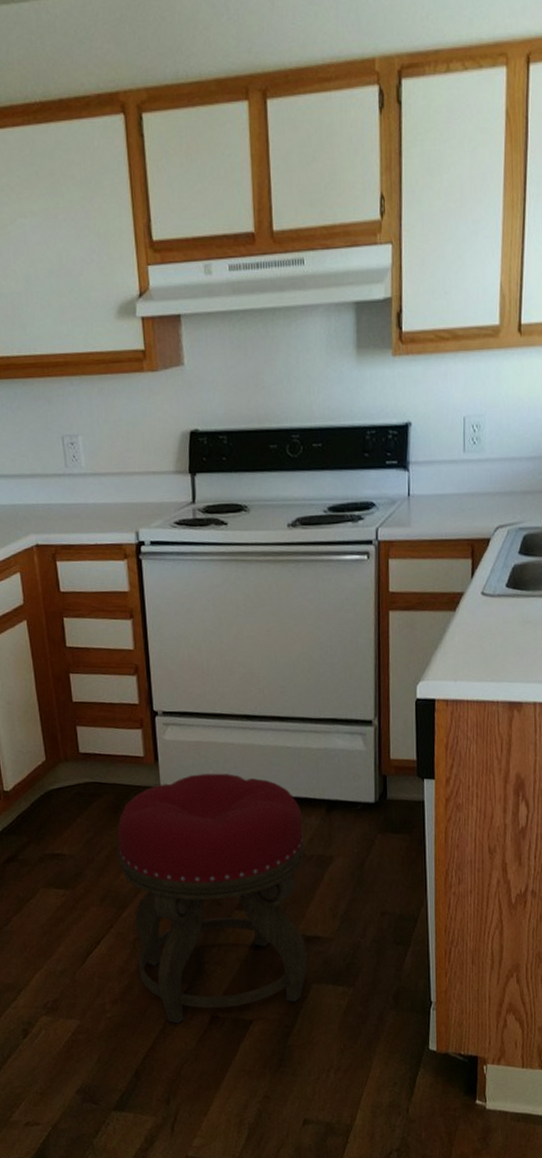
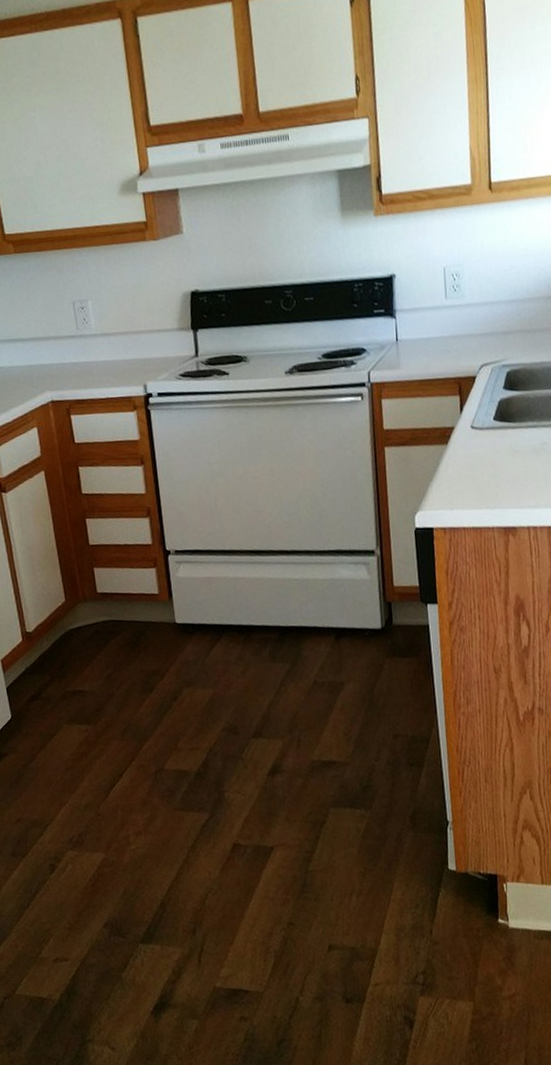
stool: present [117,773,309,1024] -> none [135,606,326,853]

